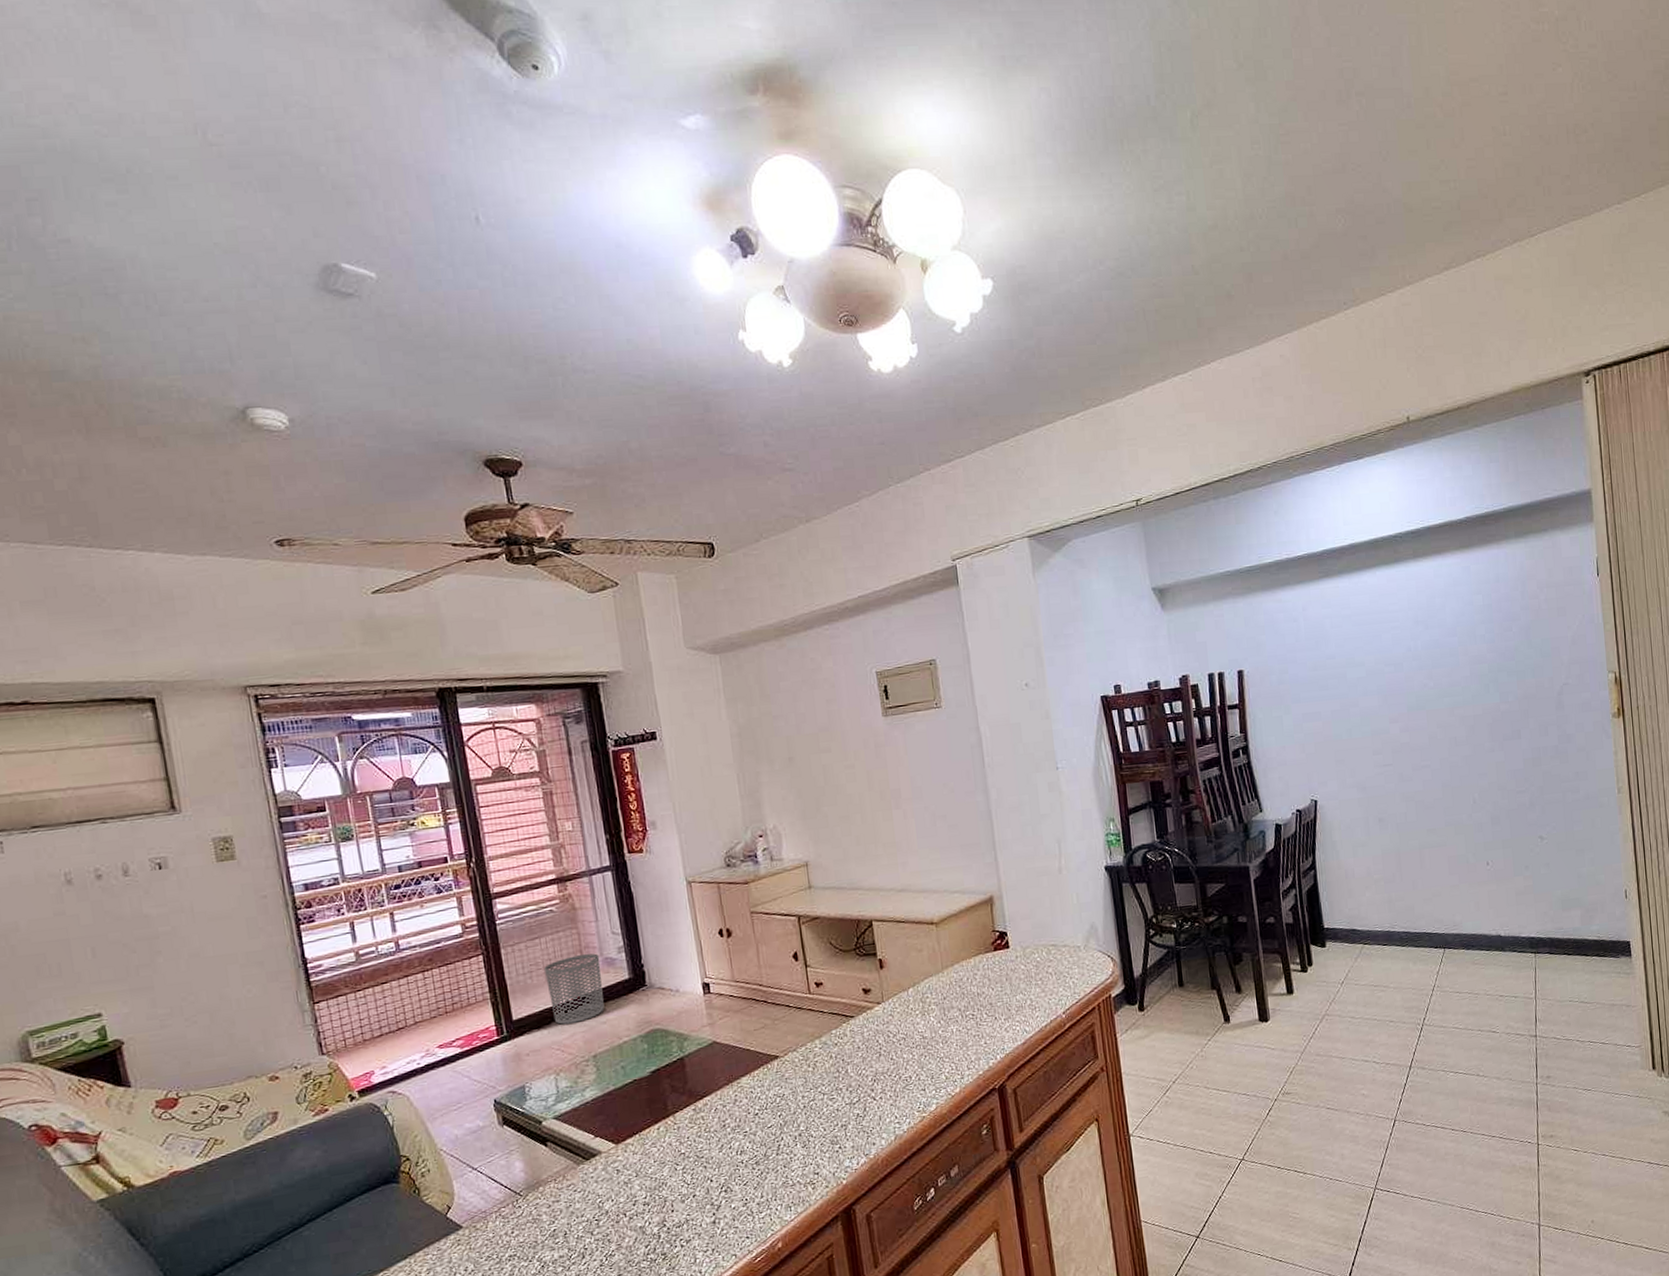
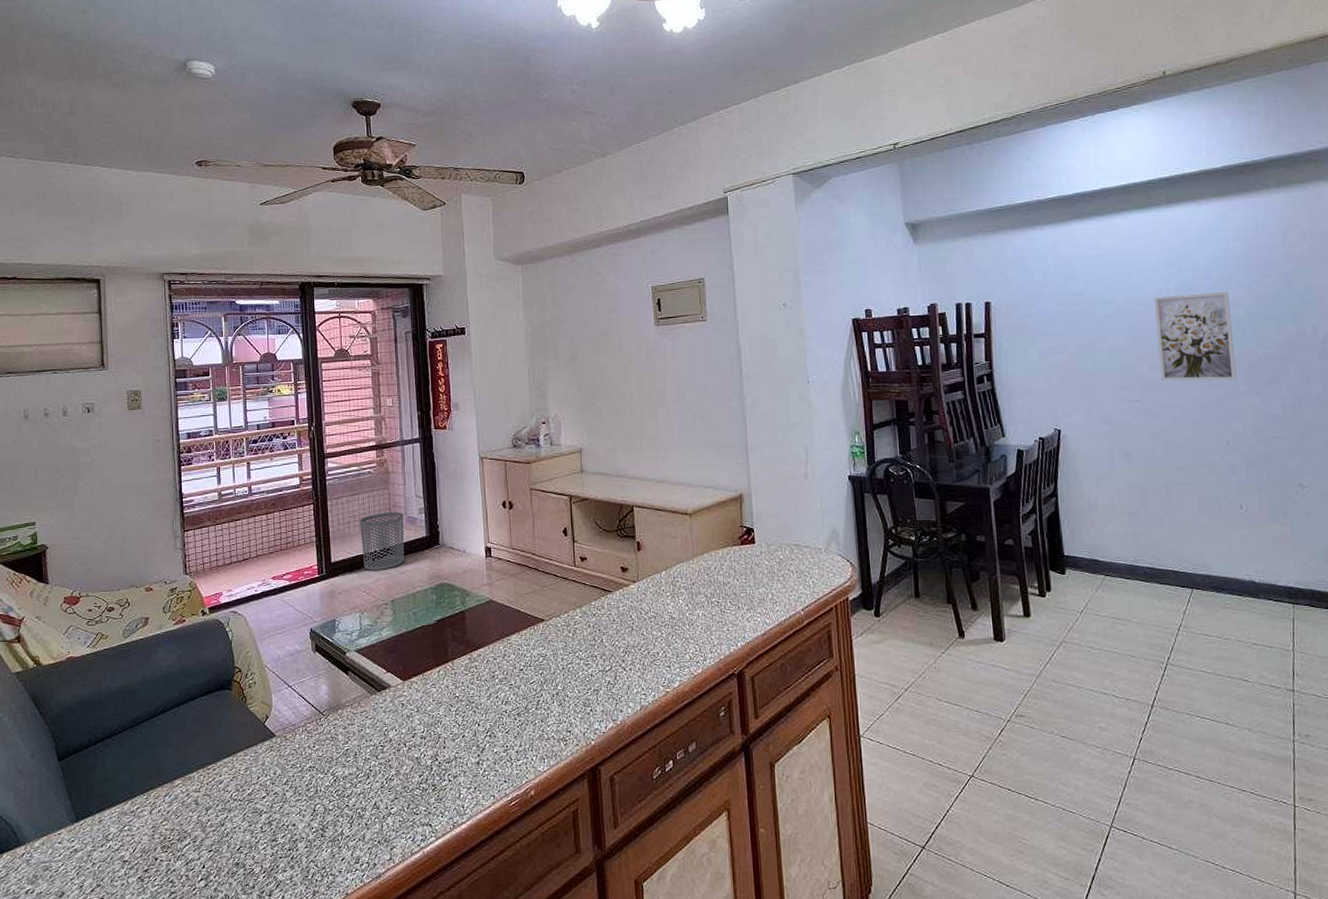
wall art: none [1403,648,1482,743] -> present [1153,292,1237,381]

